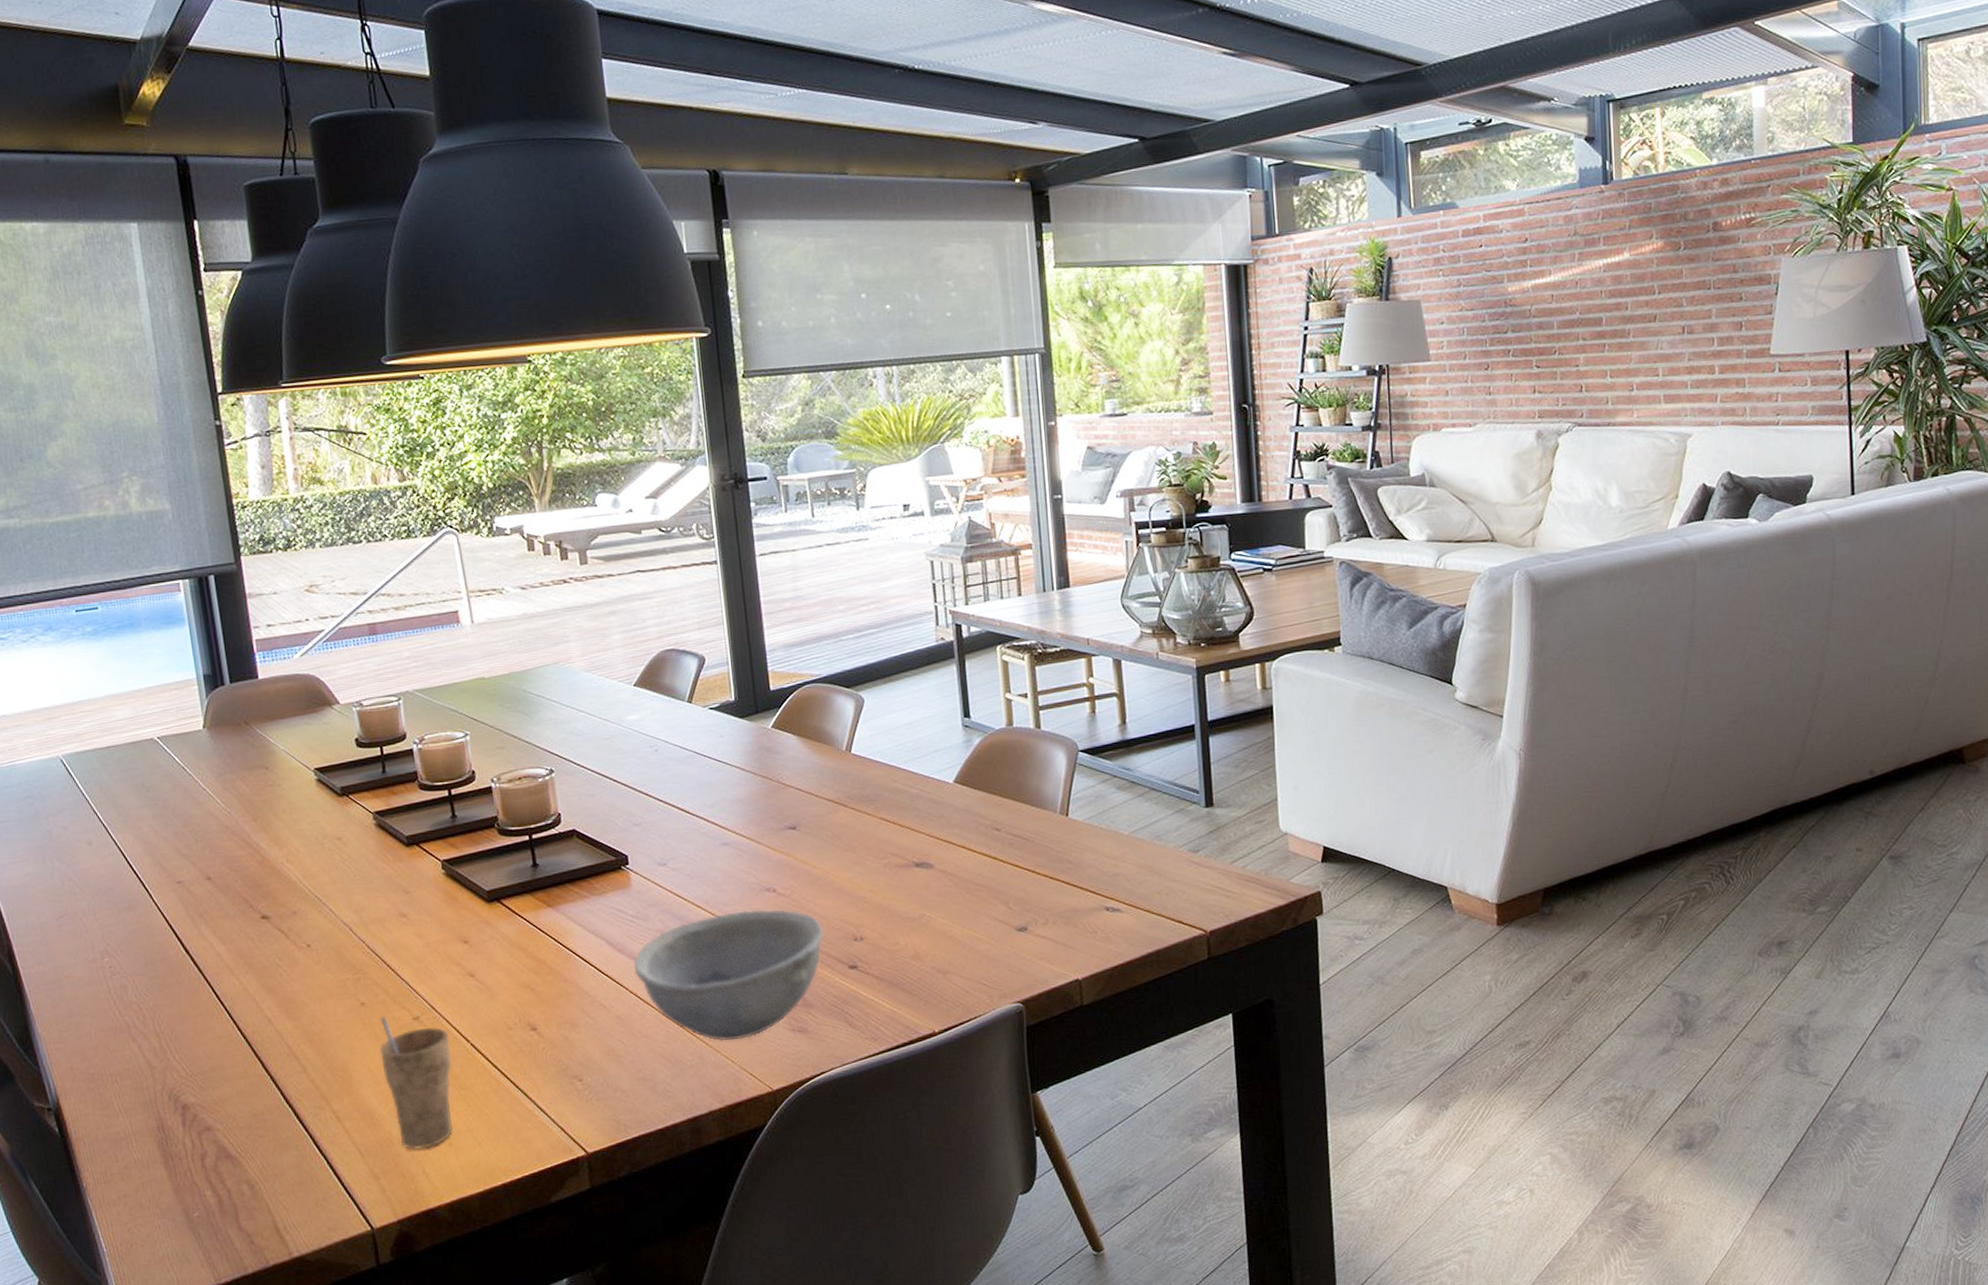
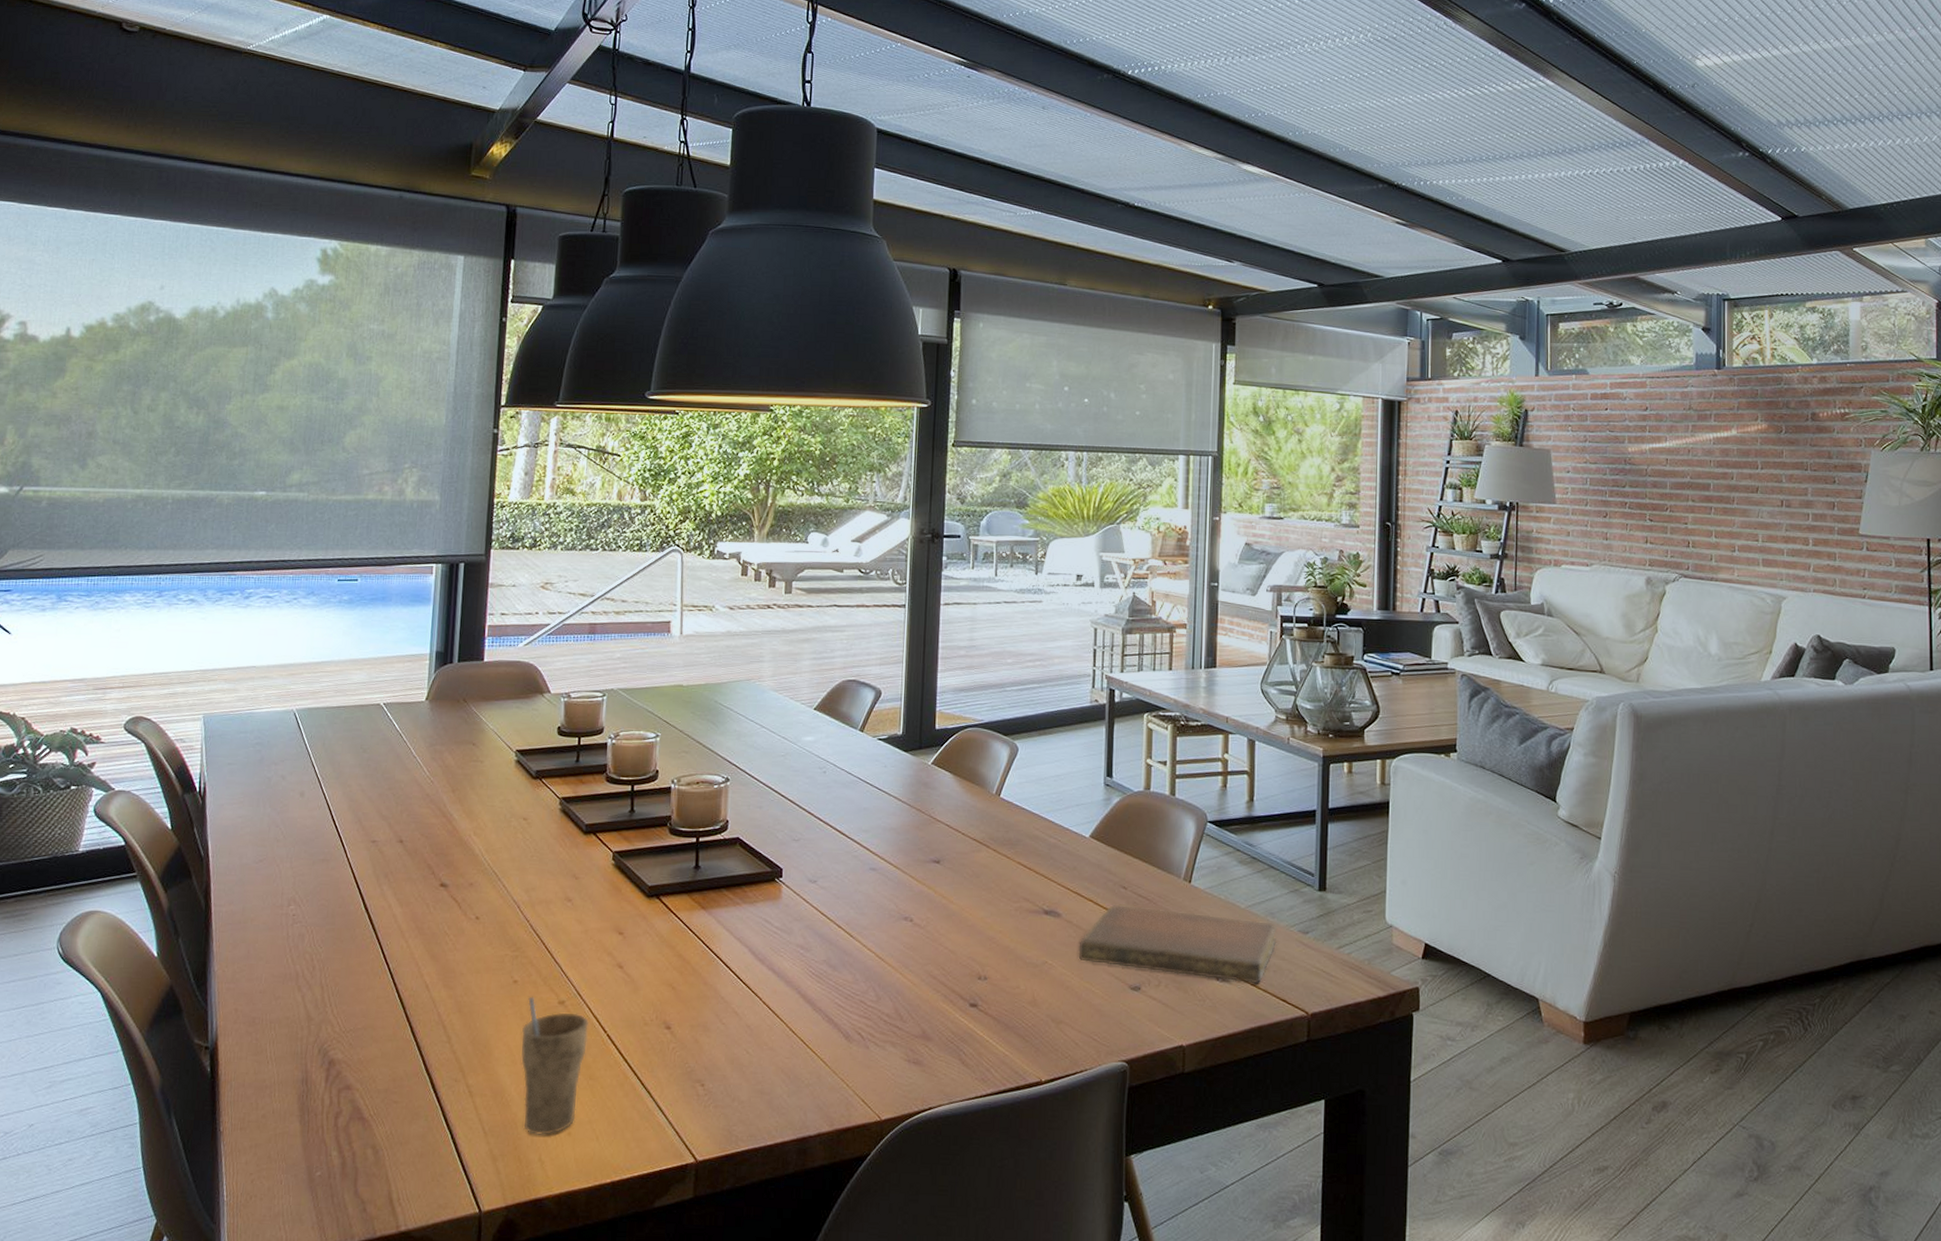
bowl: present [634,909,824,1041] -> none [770,935,951,1065]
notebook: none [956,845,1166,910] -> present [1078,905,1278,984]

